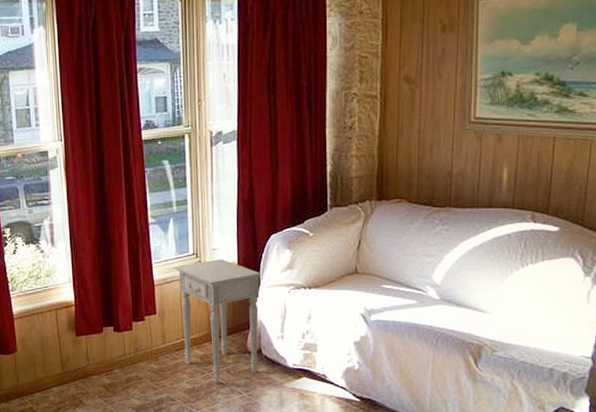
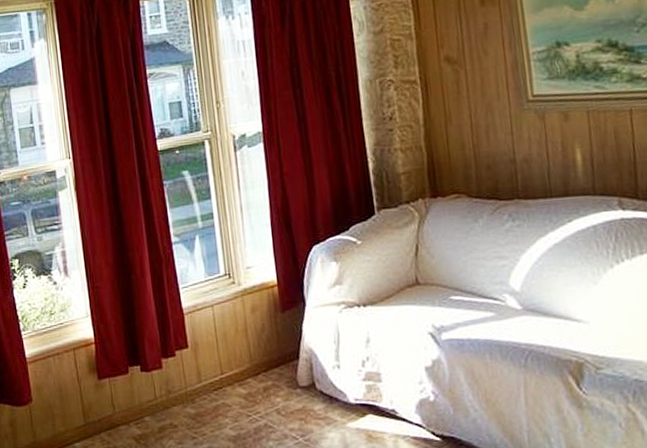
nightstand: present [174,259,260,383] -> none [204,278,314,427]

